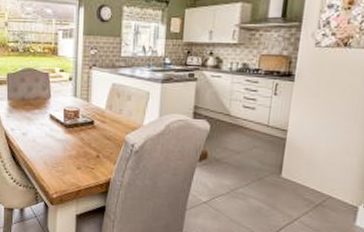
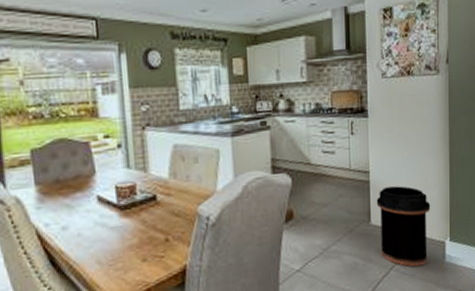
trash can: none [288,147,349,224] -> present [376,185,431,267]

